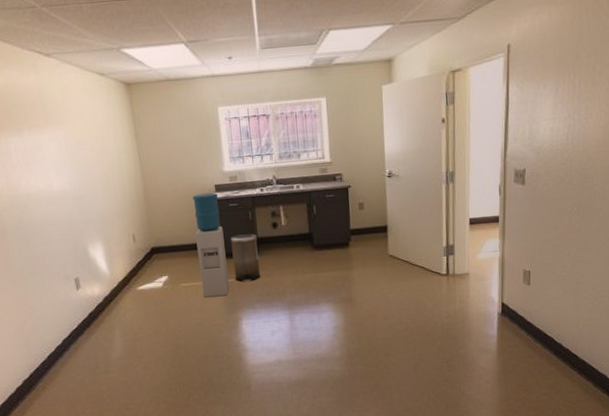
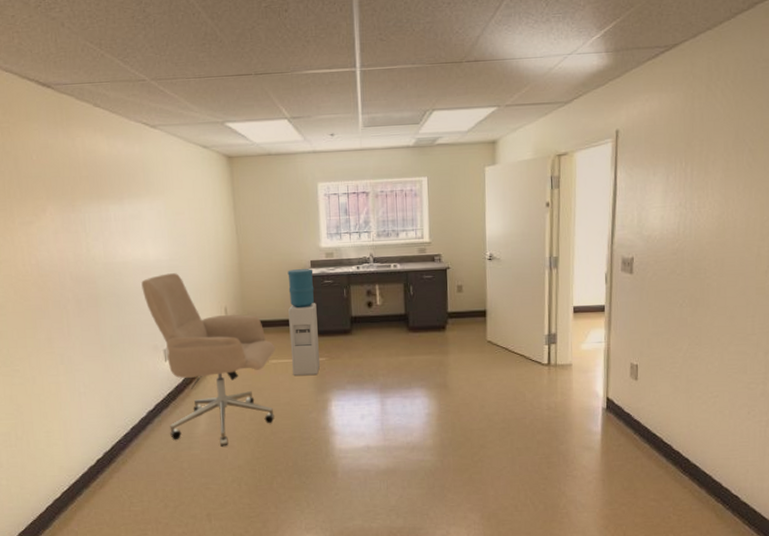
office chair: none [47,203,188,369] -> present [141,273,275,447]
pedal bin: present [231,233,261,282] -> none [324,311,353,362]

